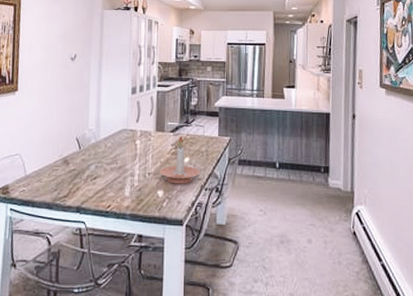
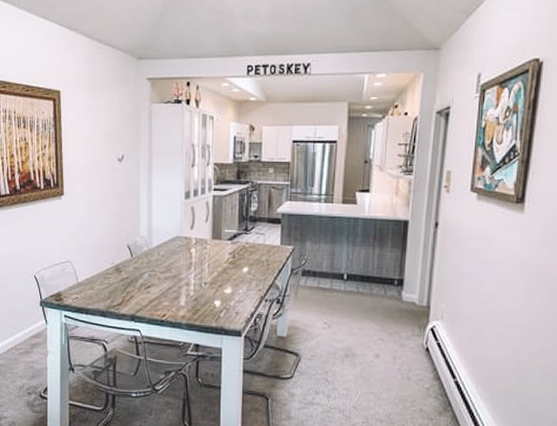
candle holder: present [159,136,200,184] -> none [216,244,260,295]

